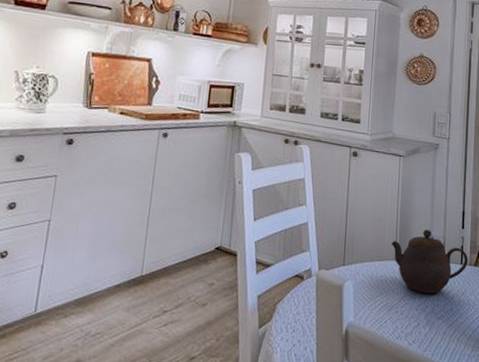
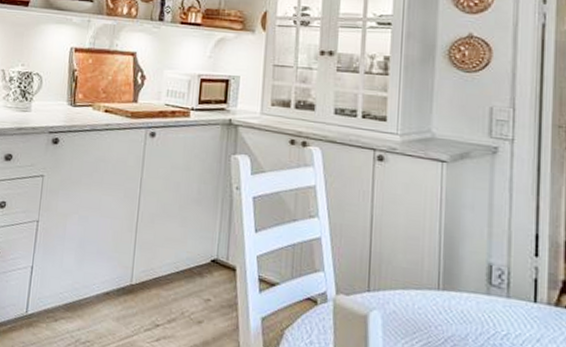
teapot: present [391,230,468,294] -> none [432,255,545,337]

